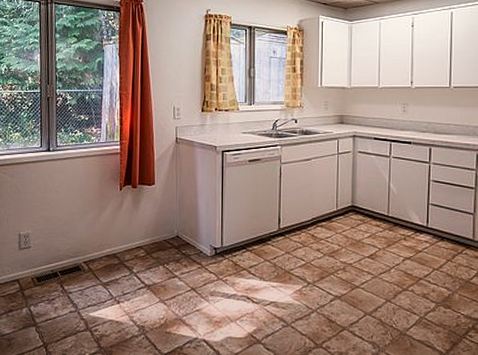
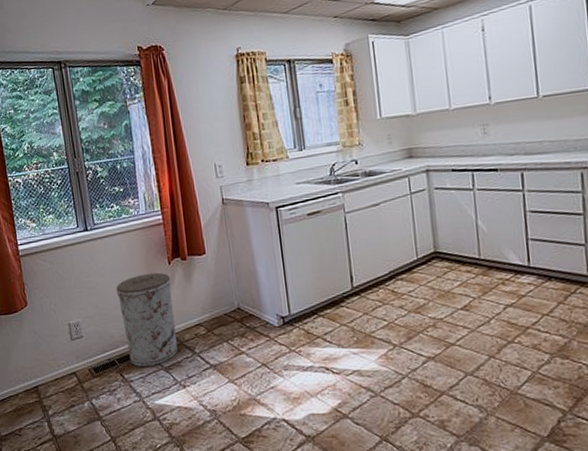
trash can: none [68,196,120,281] -> present [116,272,178,367]

